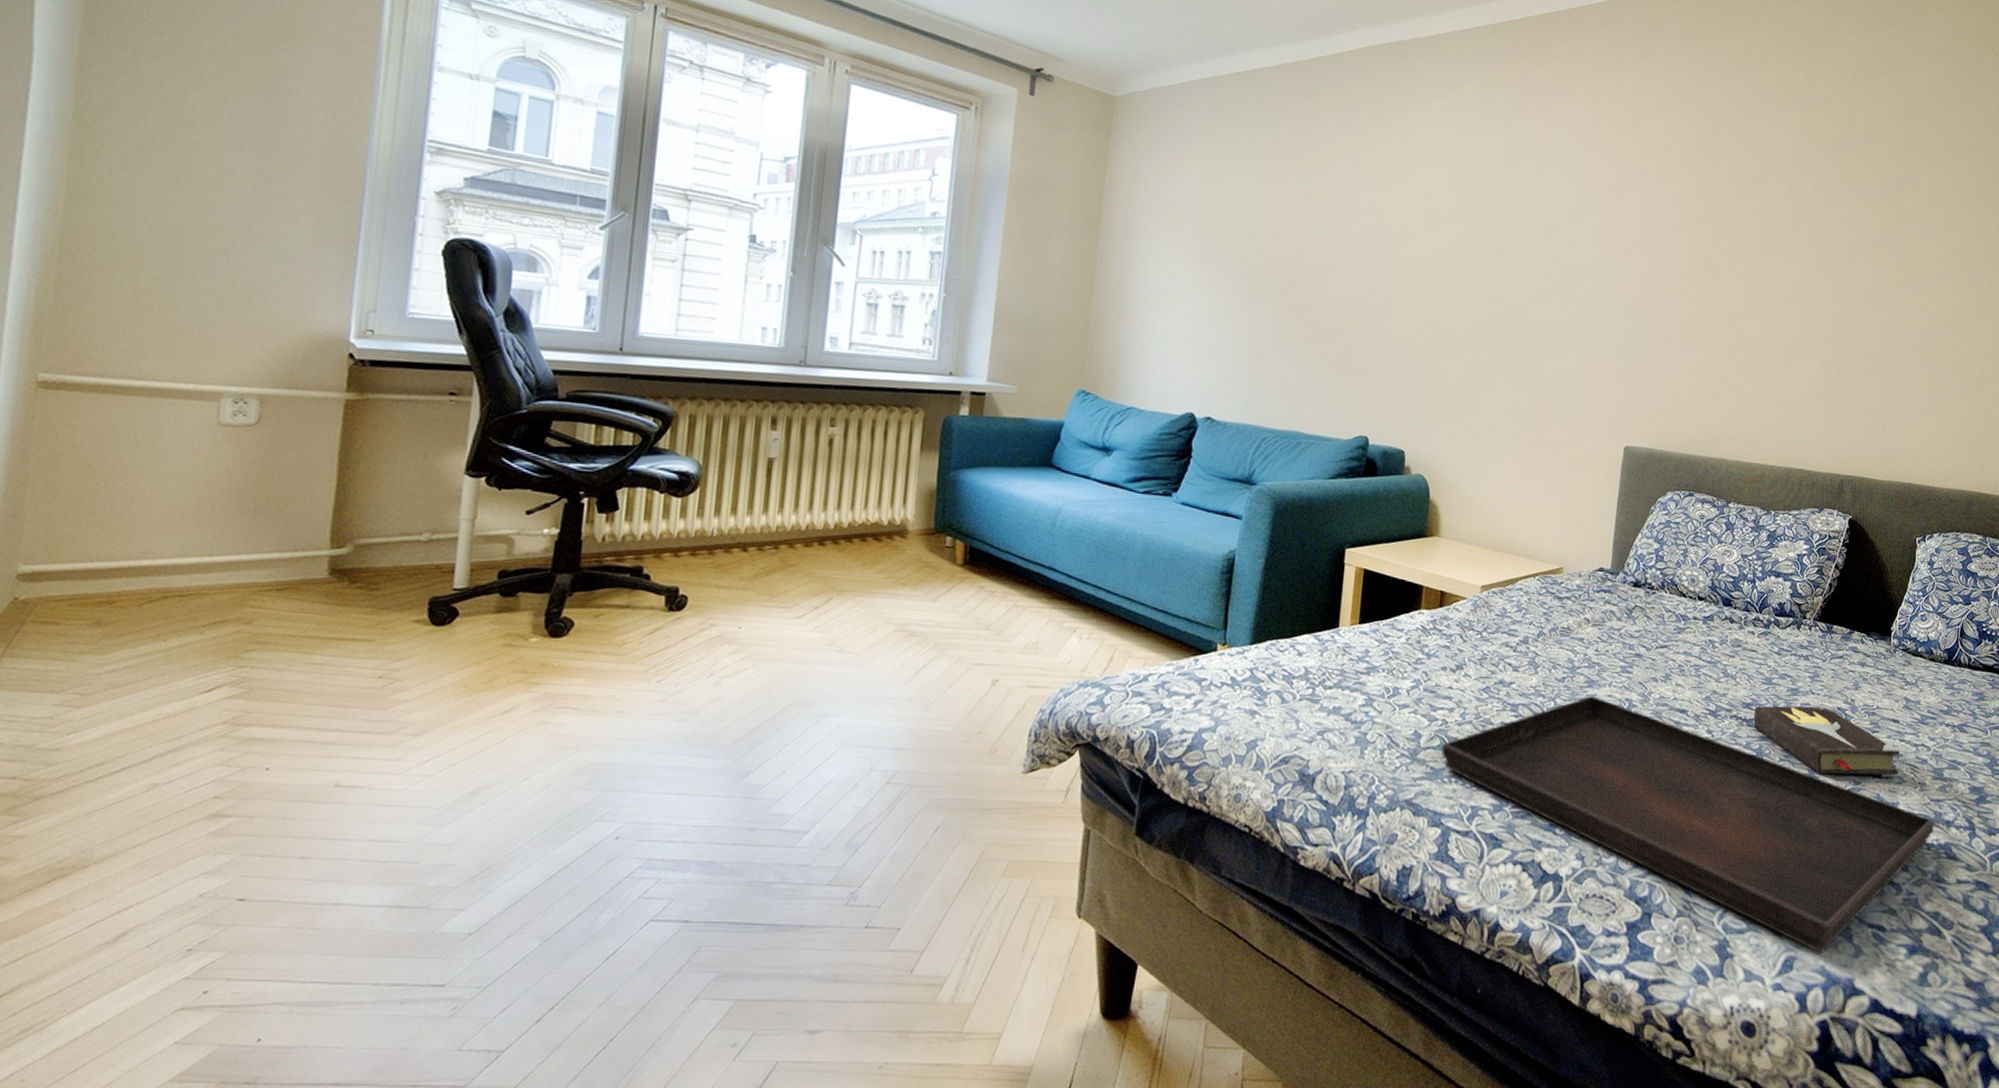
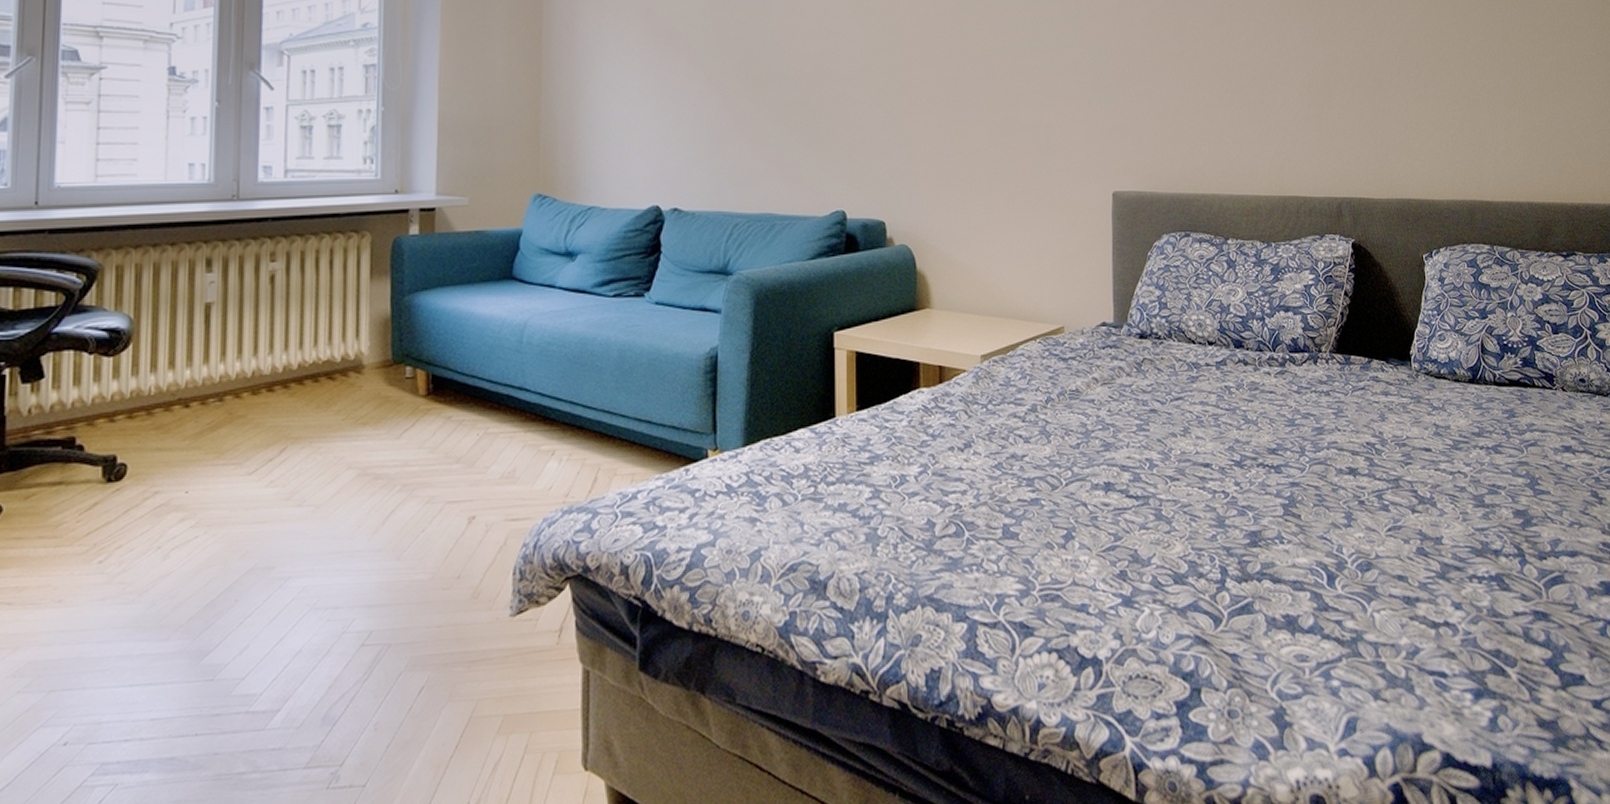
serving tray: present [1441,695,1935,953] -> none [958,458,1483,710]
hardback book: present [1753,705,1900,777] -> none [1281,442,1439,516]

